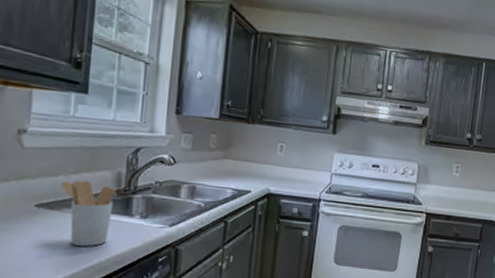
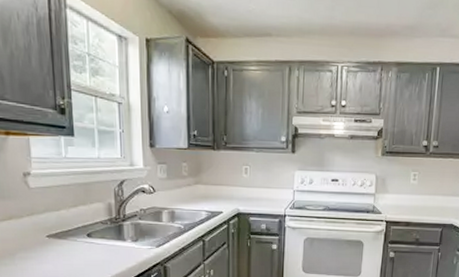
utensil holder: present [62,180,116,247] -> none [64,212,109,269]

